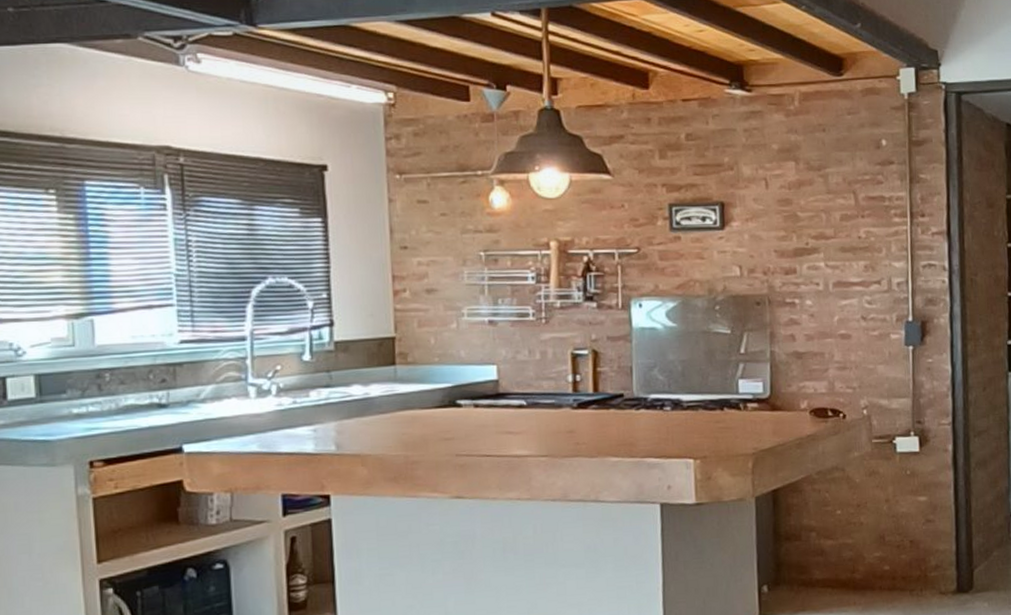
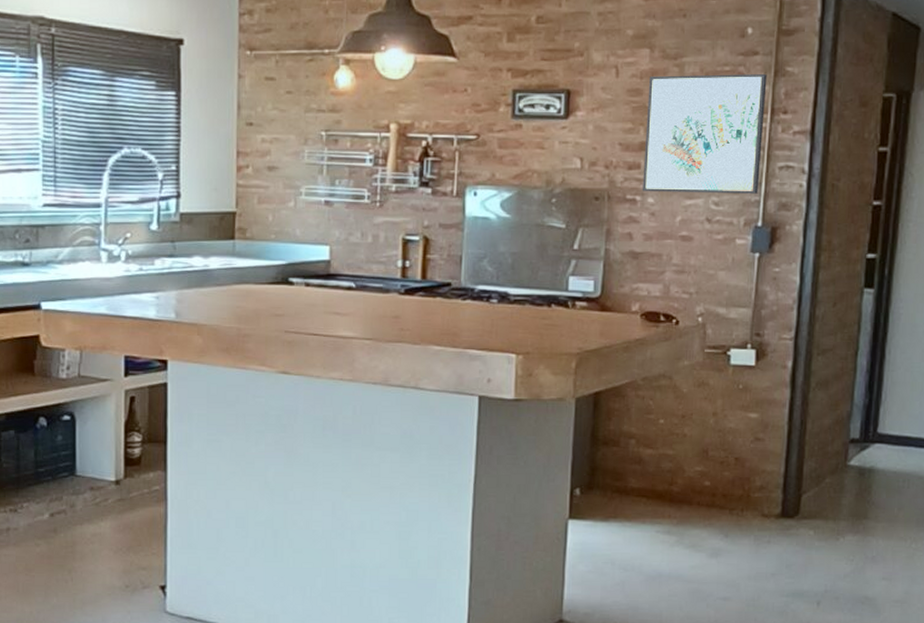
wall art: none [797,181,906,295] -> present [643,73,767,194]

